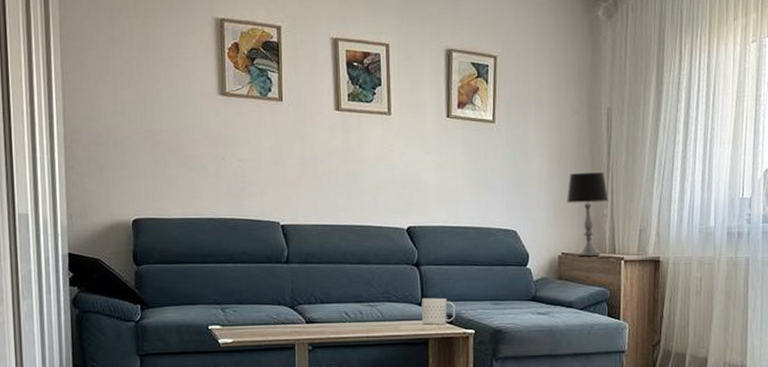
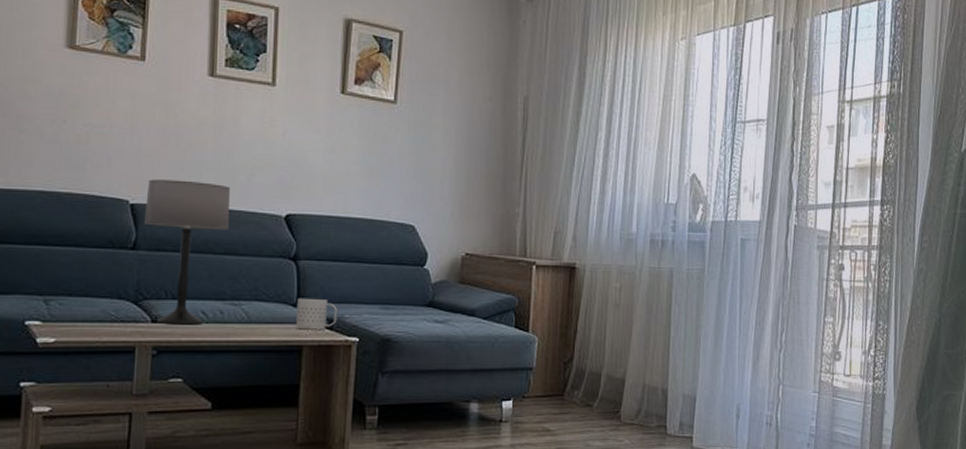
table lamp: none [293,202,361,325] -> present [143,179,230,325]
table lamp: present [567,172,609,257] -> none [474,165,521,259]

